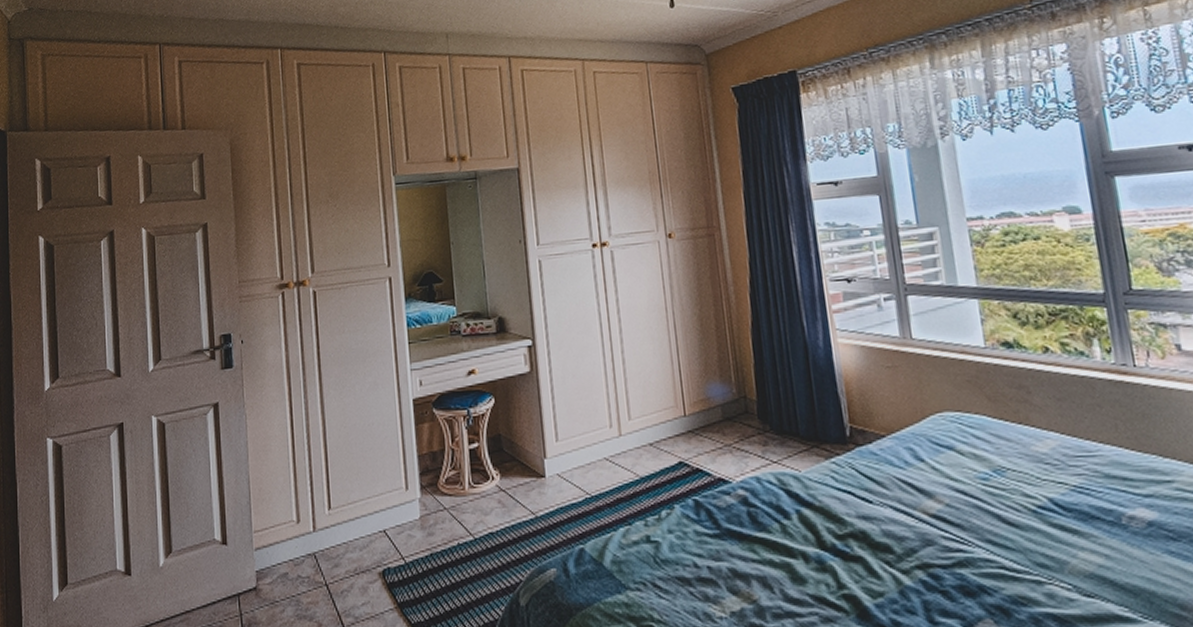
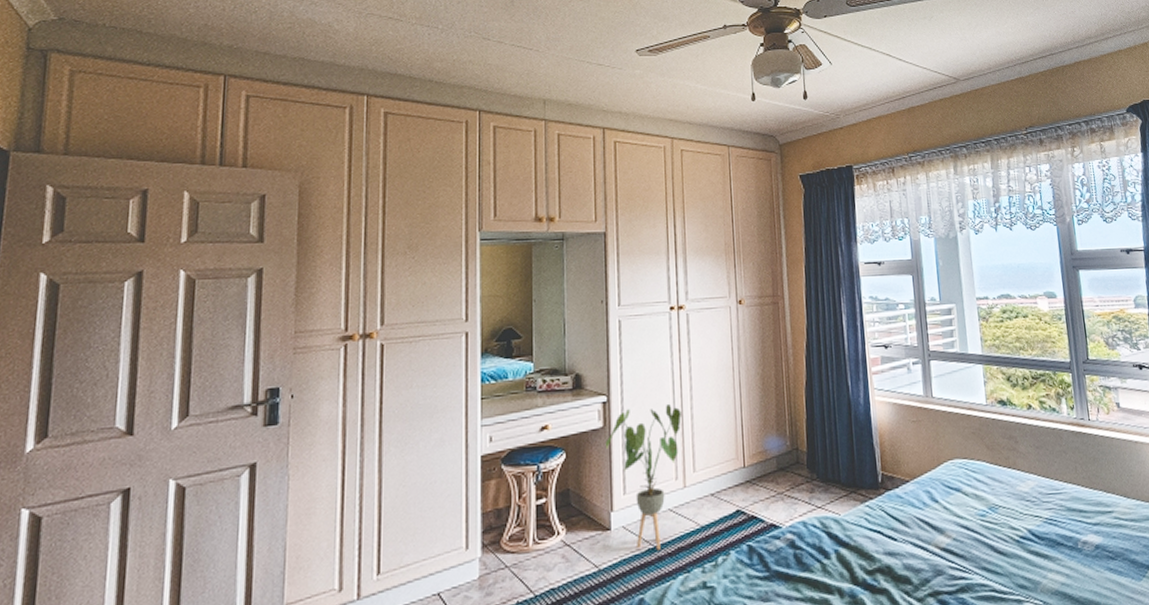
house plant: none [534,347,612,500] -> present [606,403,682,550]

